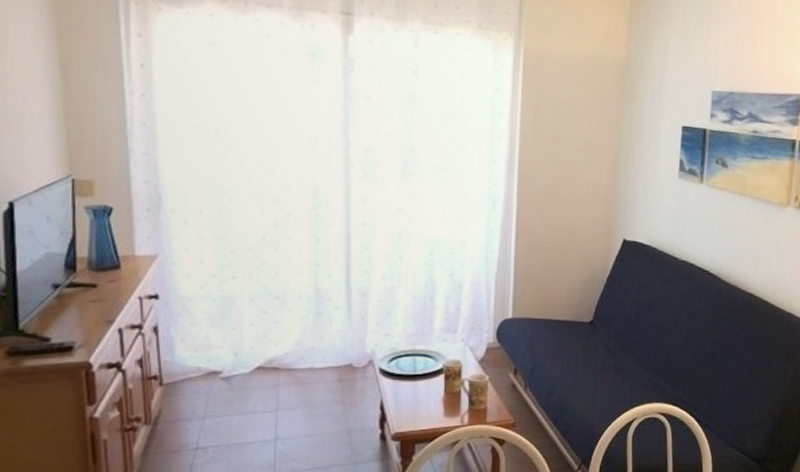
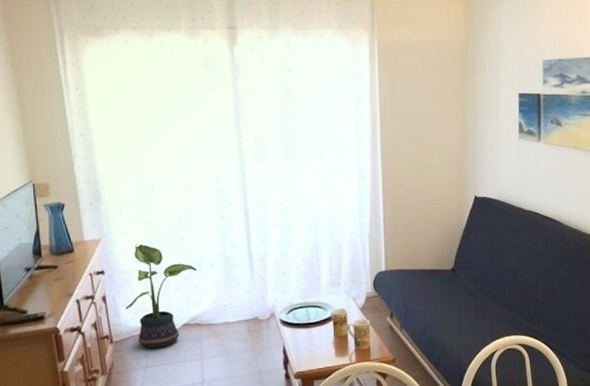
potted plant: none [183,265,280,394] -> present [126,244,198,348]

